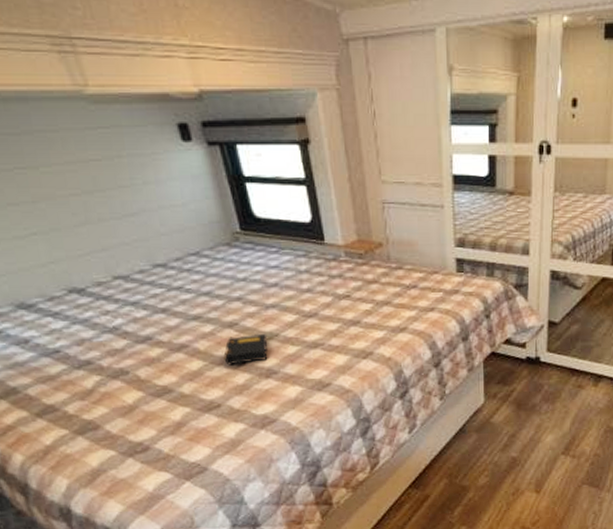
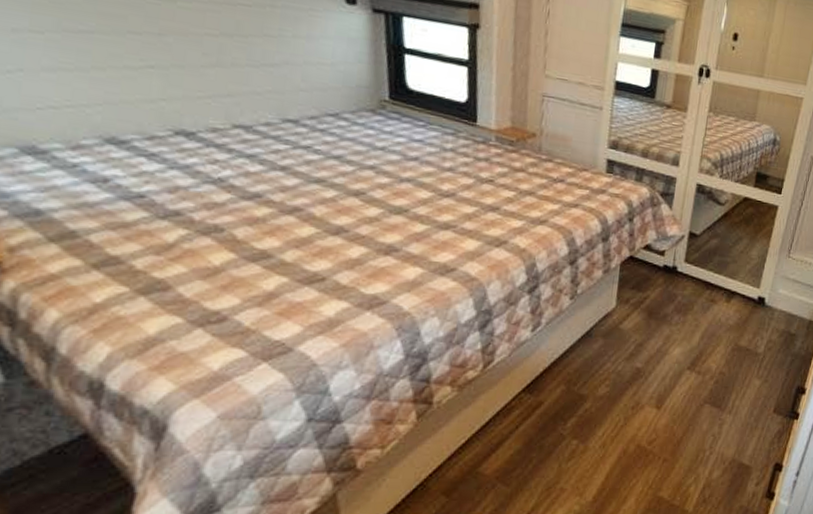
book: present [223,333,268,367] -> none [340,206,395,239]

